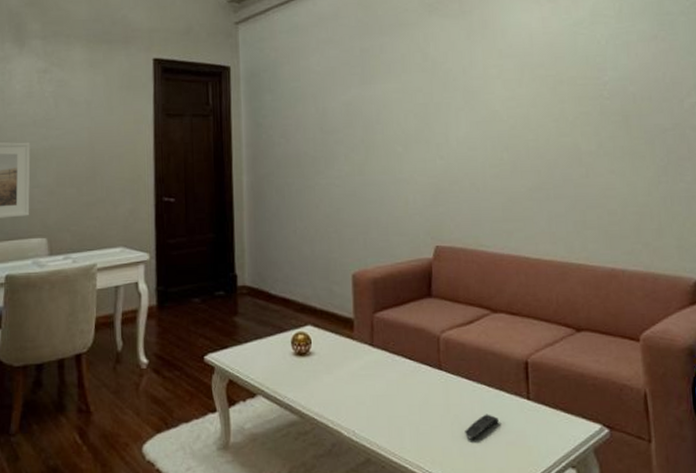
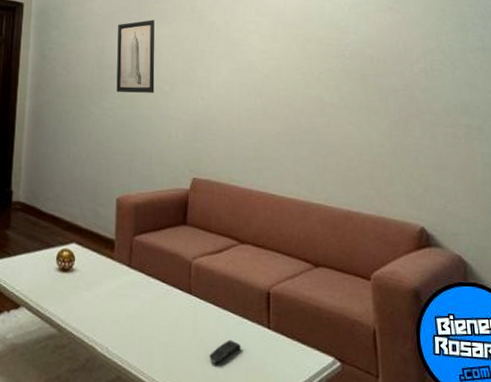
wall art: none [340,73,386,159] -> present [116,20,155,93]

